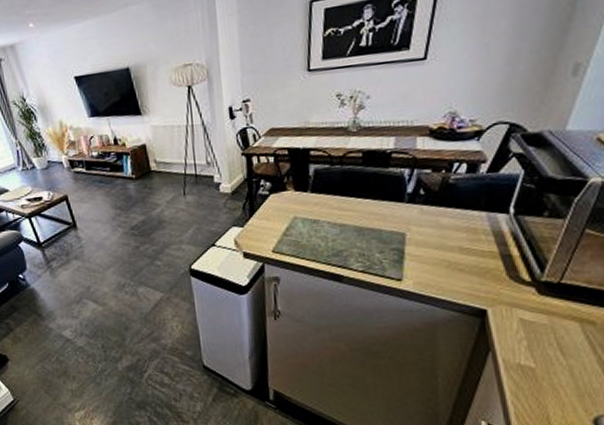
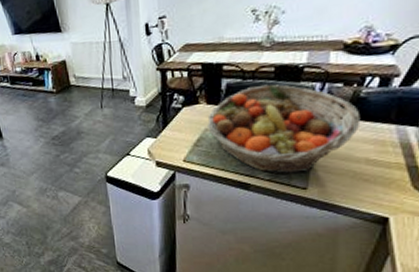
fruit basket: none [296,170,452,265] -> present [207,84,361,174]

